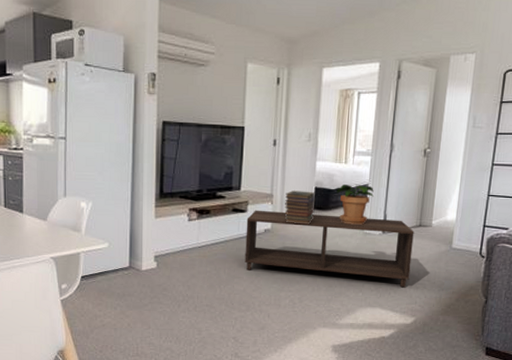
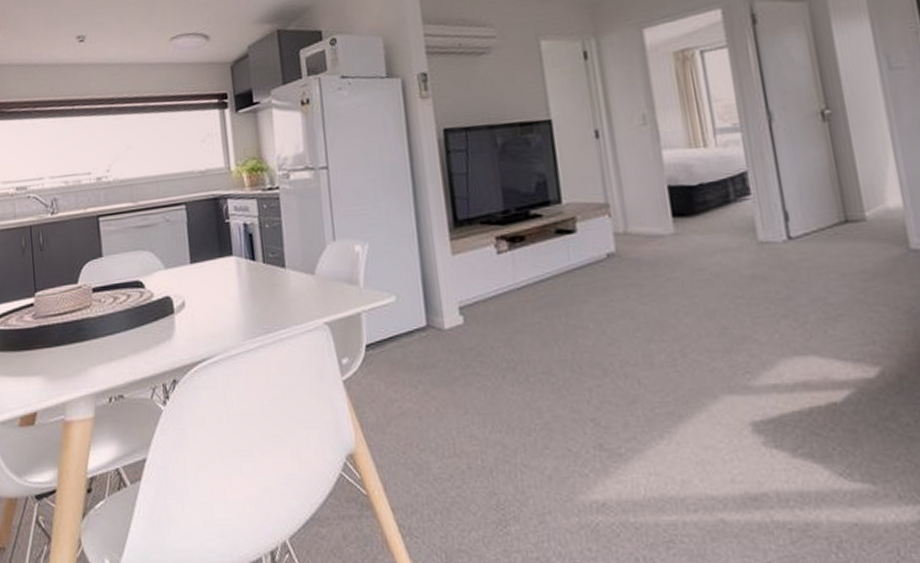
coffee table: present [245,210,414,288] -> none [578,216,853,320]
book stack: present [284,190,316,225] -> none [626,192,676,241]
potted plant: present [336,183,374,225] -> none [700,173,760,233]

